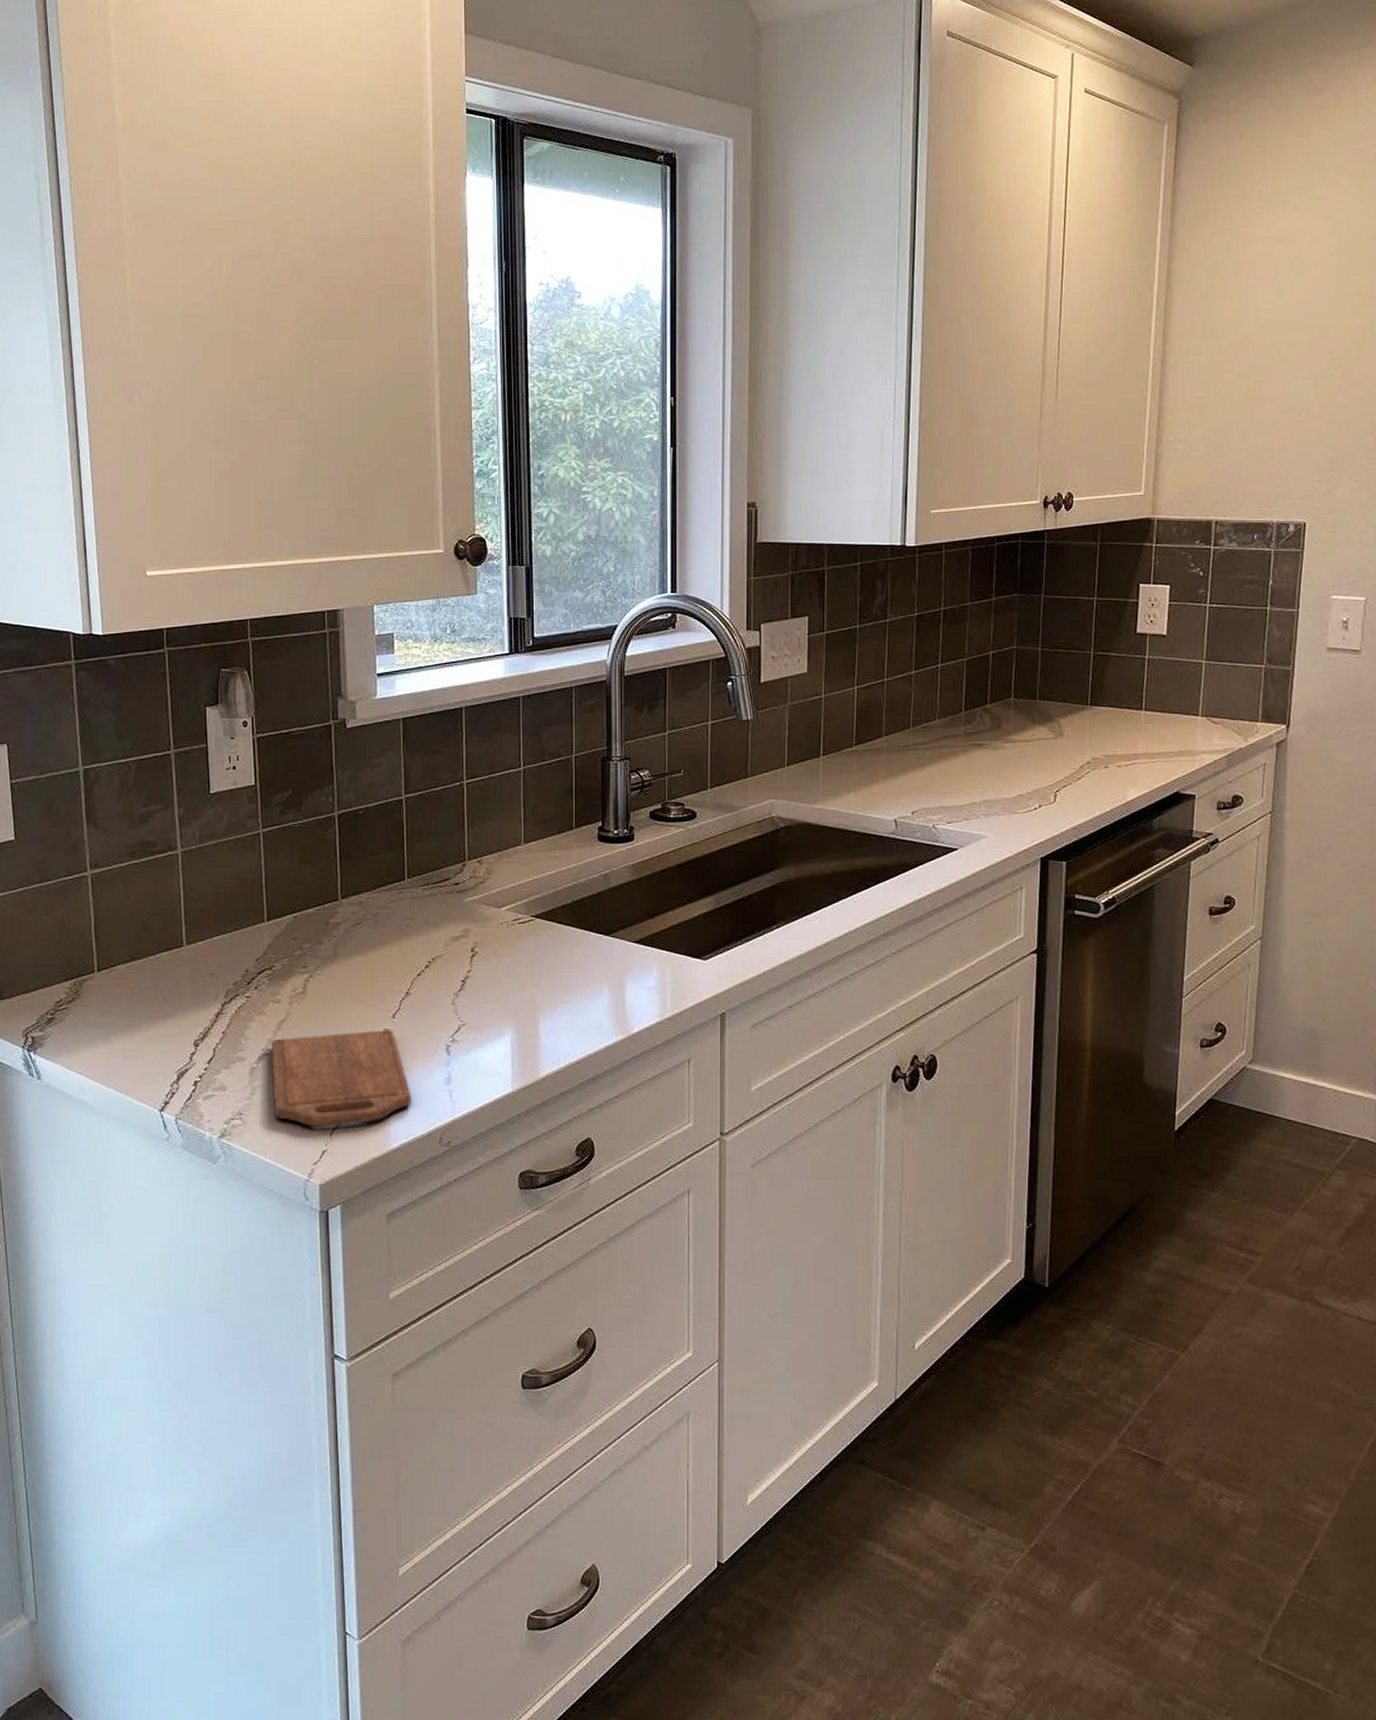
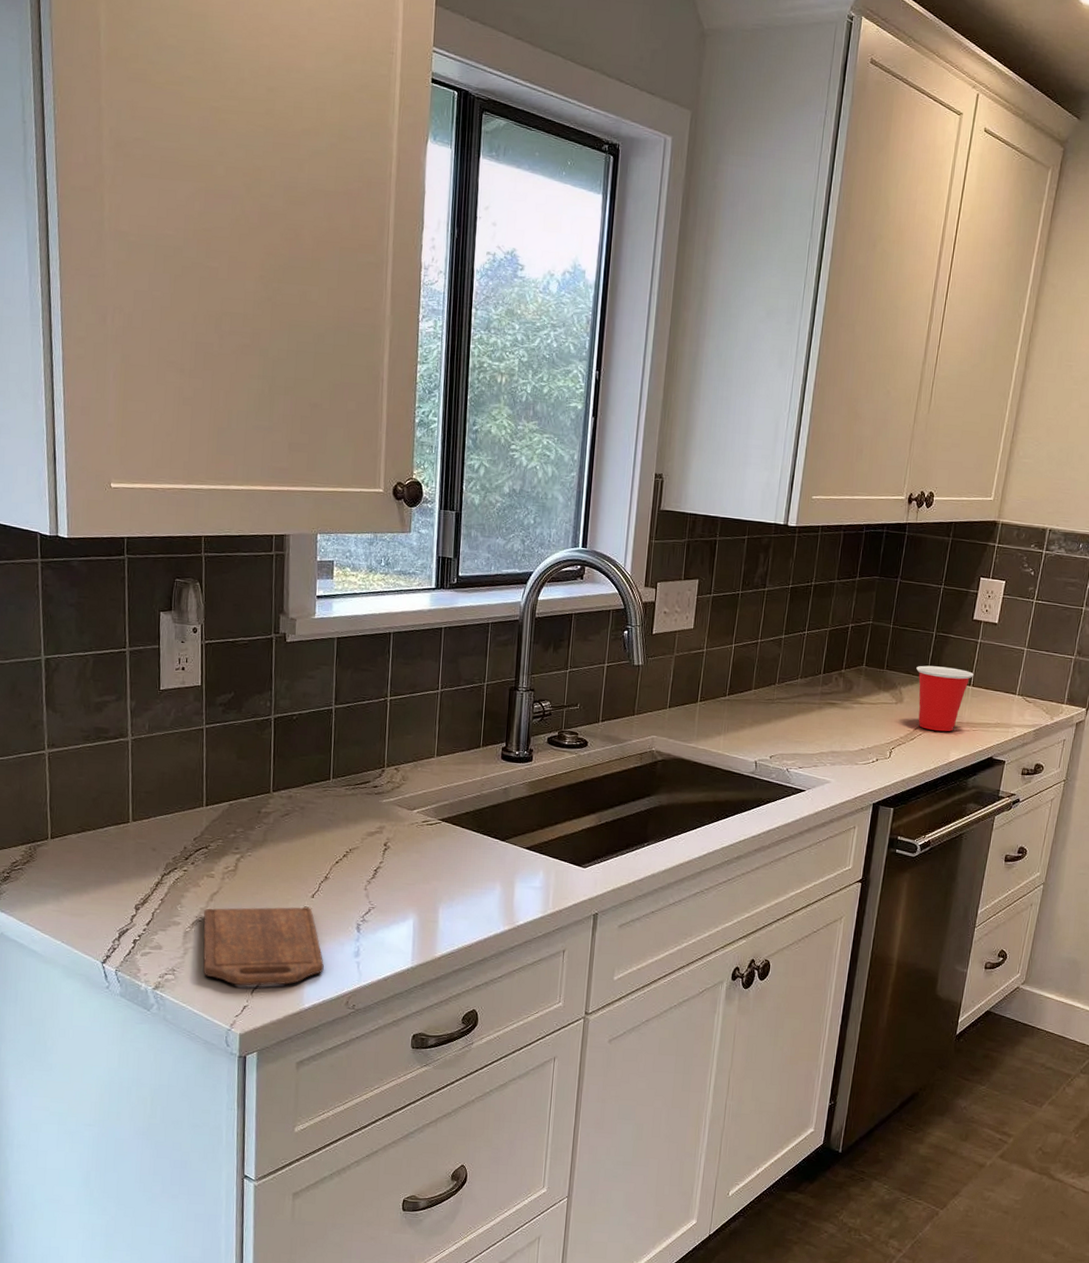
cup: none [1075,691,1144,767] -> present [916,665,973,732]

